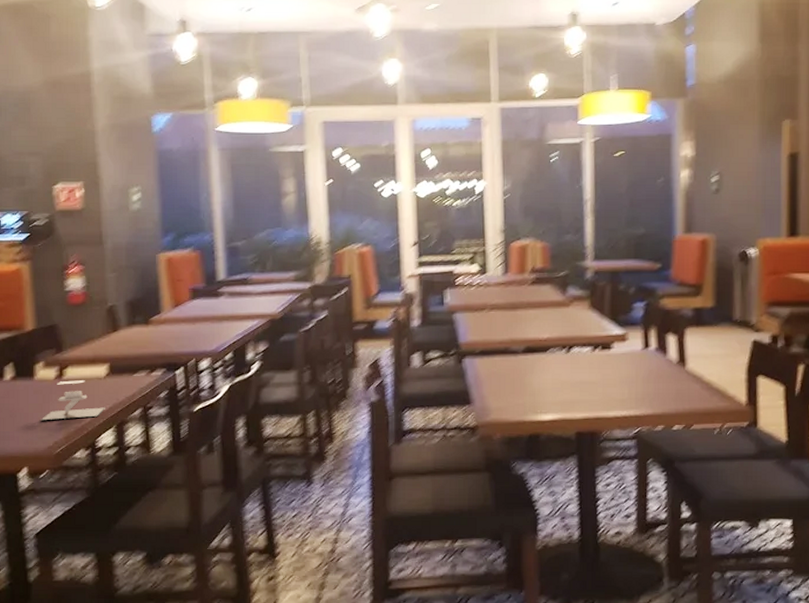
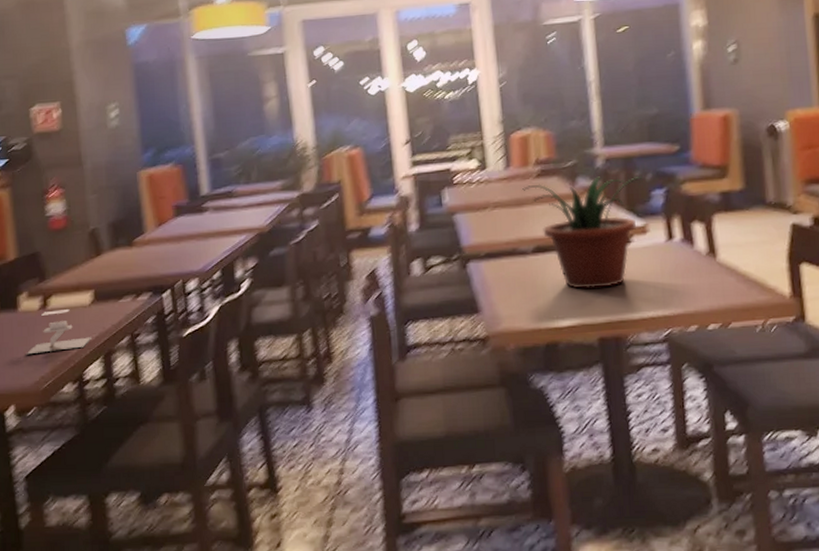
potted plant: none [518,287,625,389] -> present [522,176,641,290]

